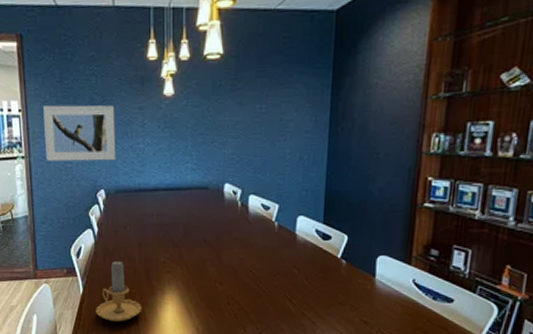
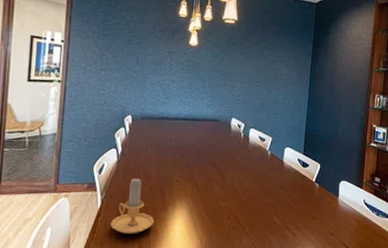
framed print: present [43,105,116,162] -> none [81,40,148,92]

